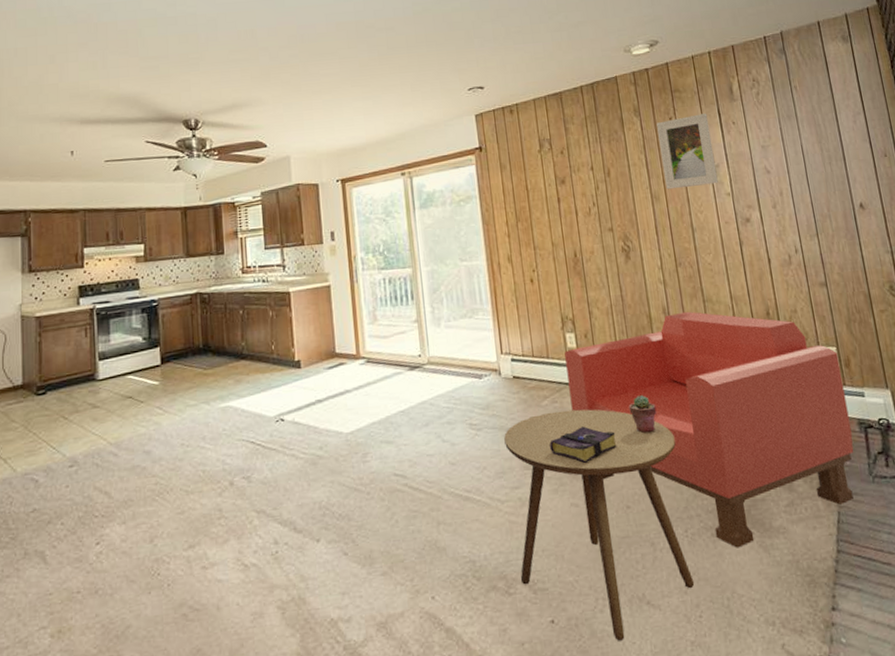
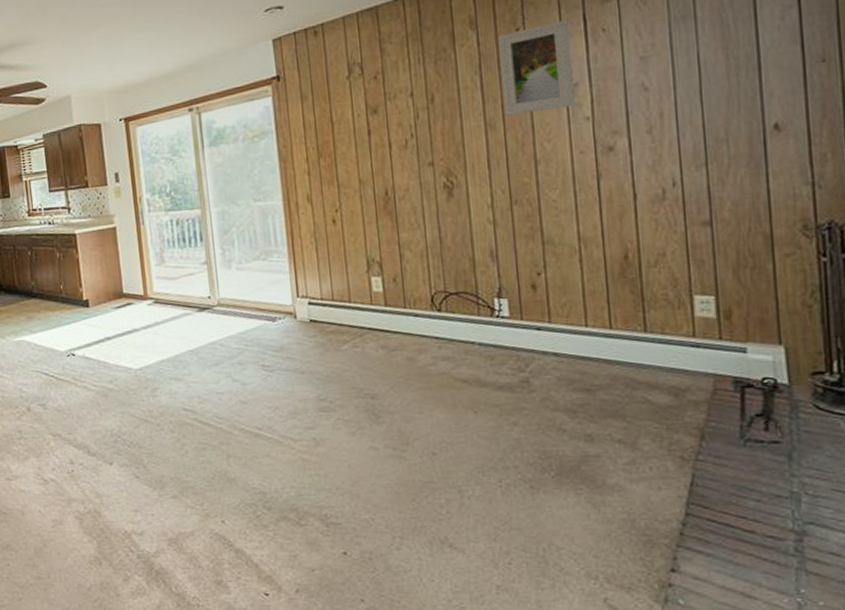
side table: present [504,409,695,641] -> none [298,355,506,577]
book: present [550,426,617,464] -> none [348,372,425,409]
armchair: present [564,311,854,548] -> none [369,254,724,502]
potted succulent: present [628,395,657,434] -> none [441,343,474,382]

